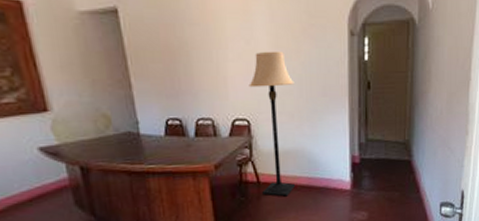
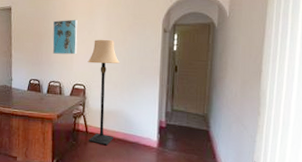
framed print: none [190,23,232,78] -> present [52,19,78,55]

